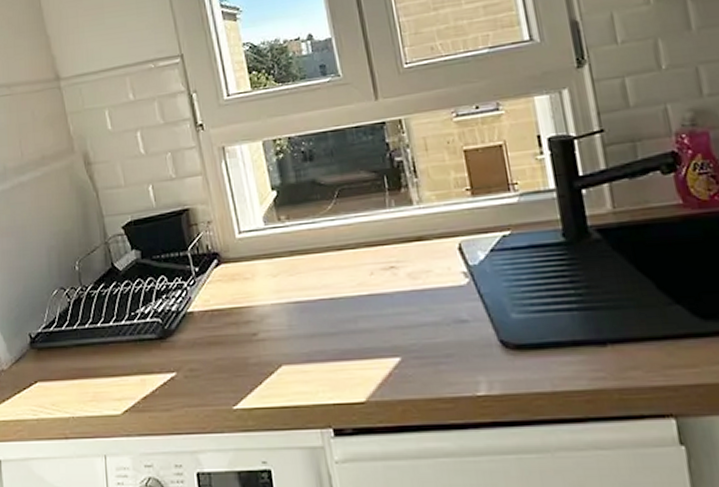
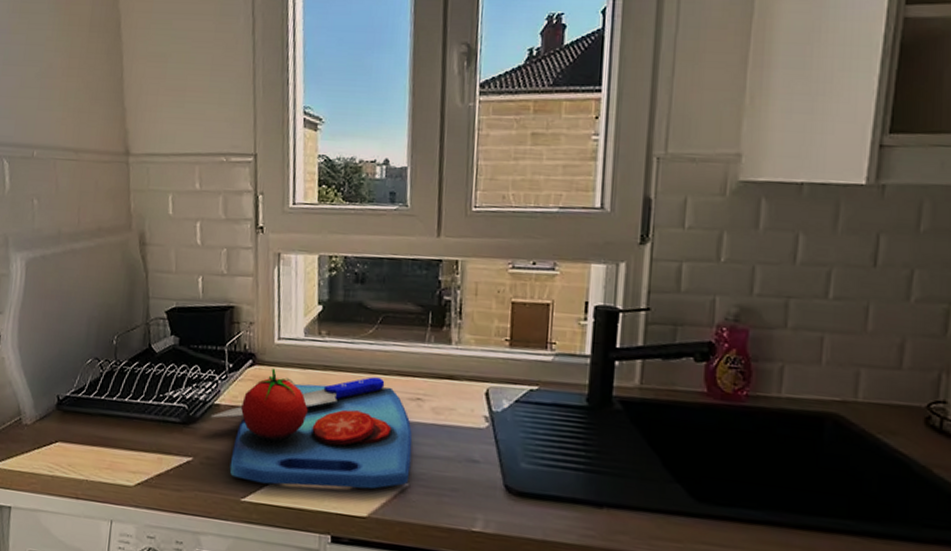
chopping board: none [186,253,401,386] -> present [210,368,413,489]

